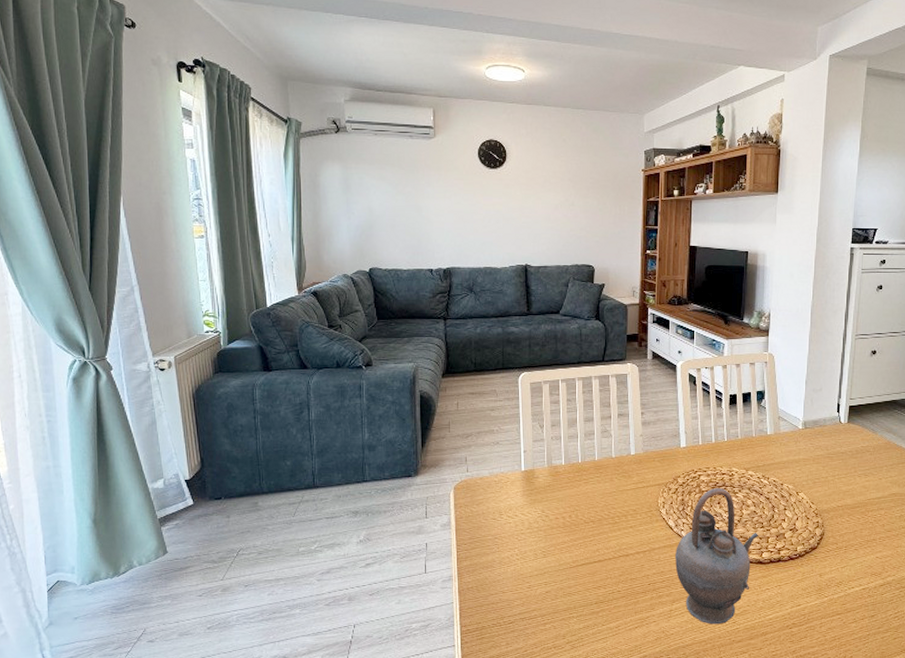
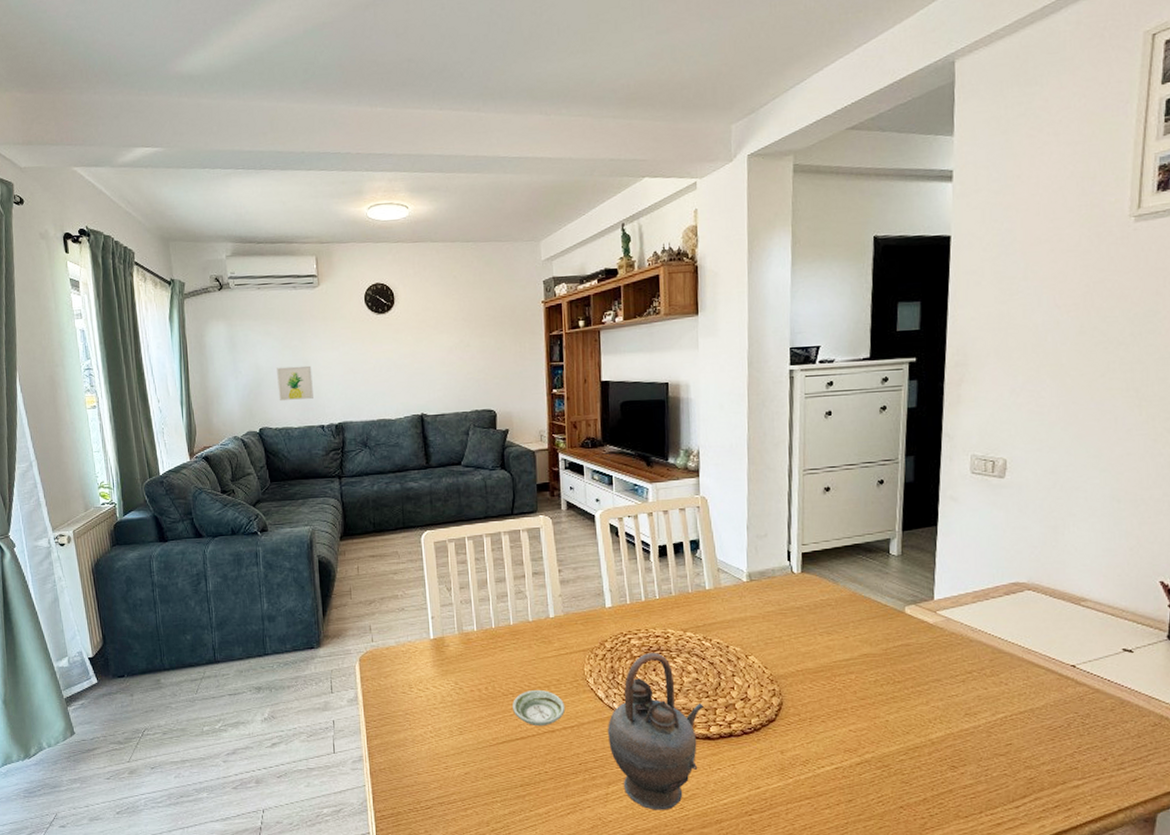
wall art: none [389,211,424,244] -> present [277,365,313,402]
saucer: none [593,518,640,551] -> present [512,689,566,727]

